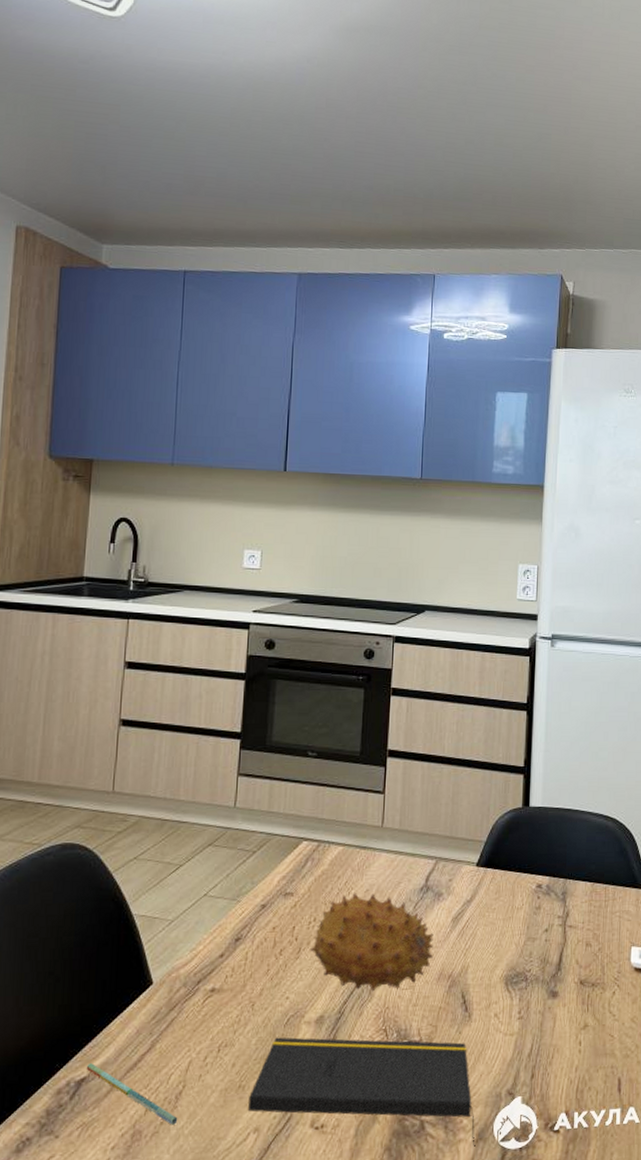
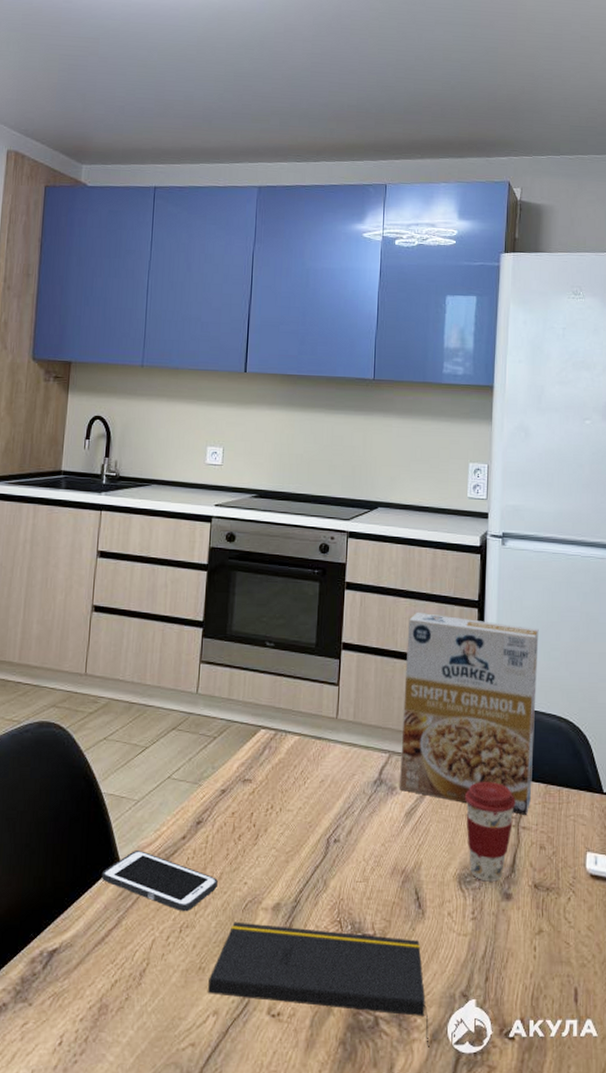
pen: present [86,1062,178,1125] -> none [57,934,142,1002]
cell phone: none [133,971,258,1031] -> present [101,851,218,912]
fruit: present [310,893,434,992] -> none [267,783,387,882]
cereal box: none [446,716,587,914] -> present [400,611,539,815]
coffee cup: none [511,883,563,981] -> present [464,782,516,882]

